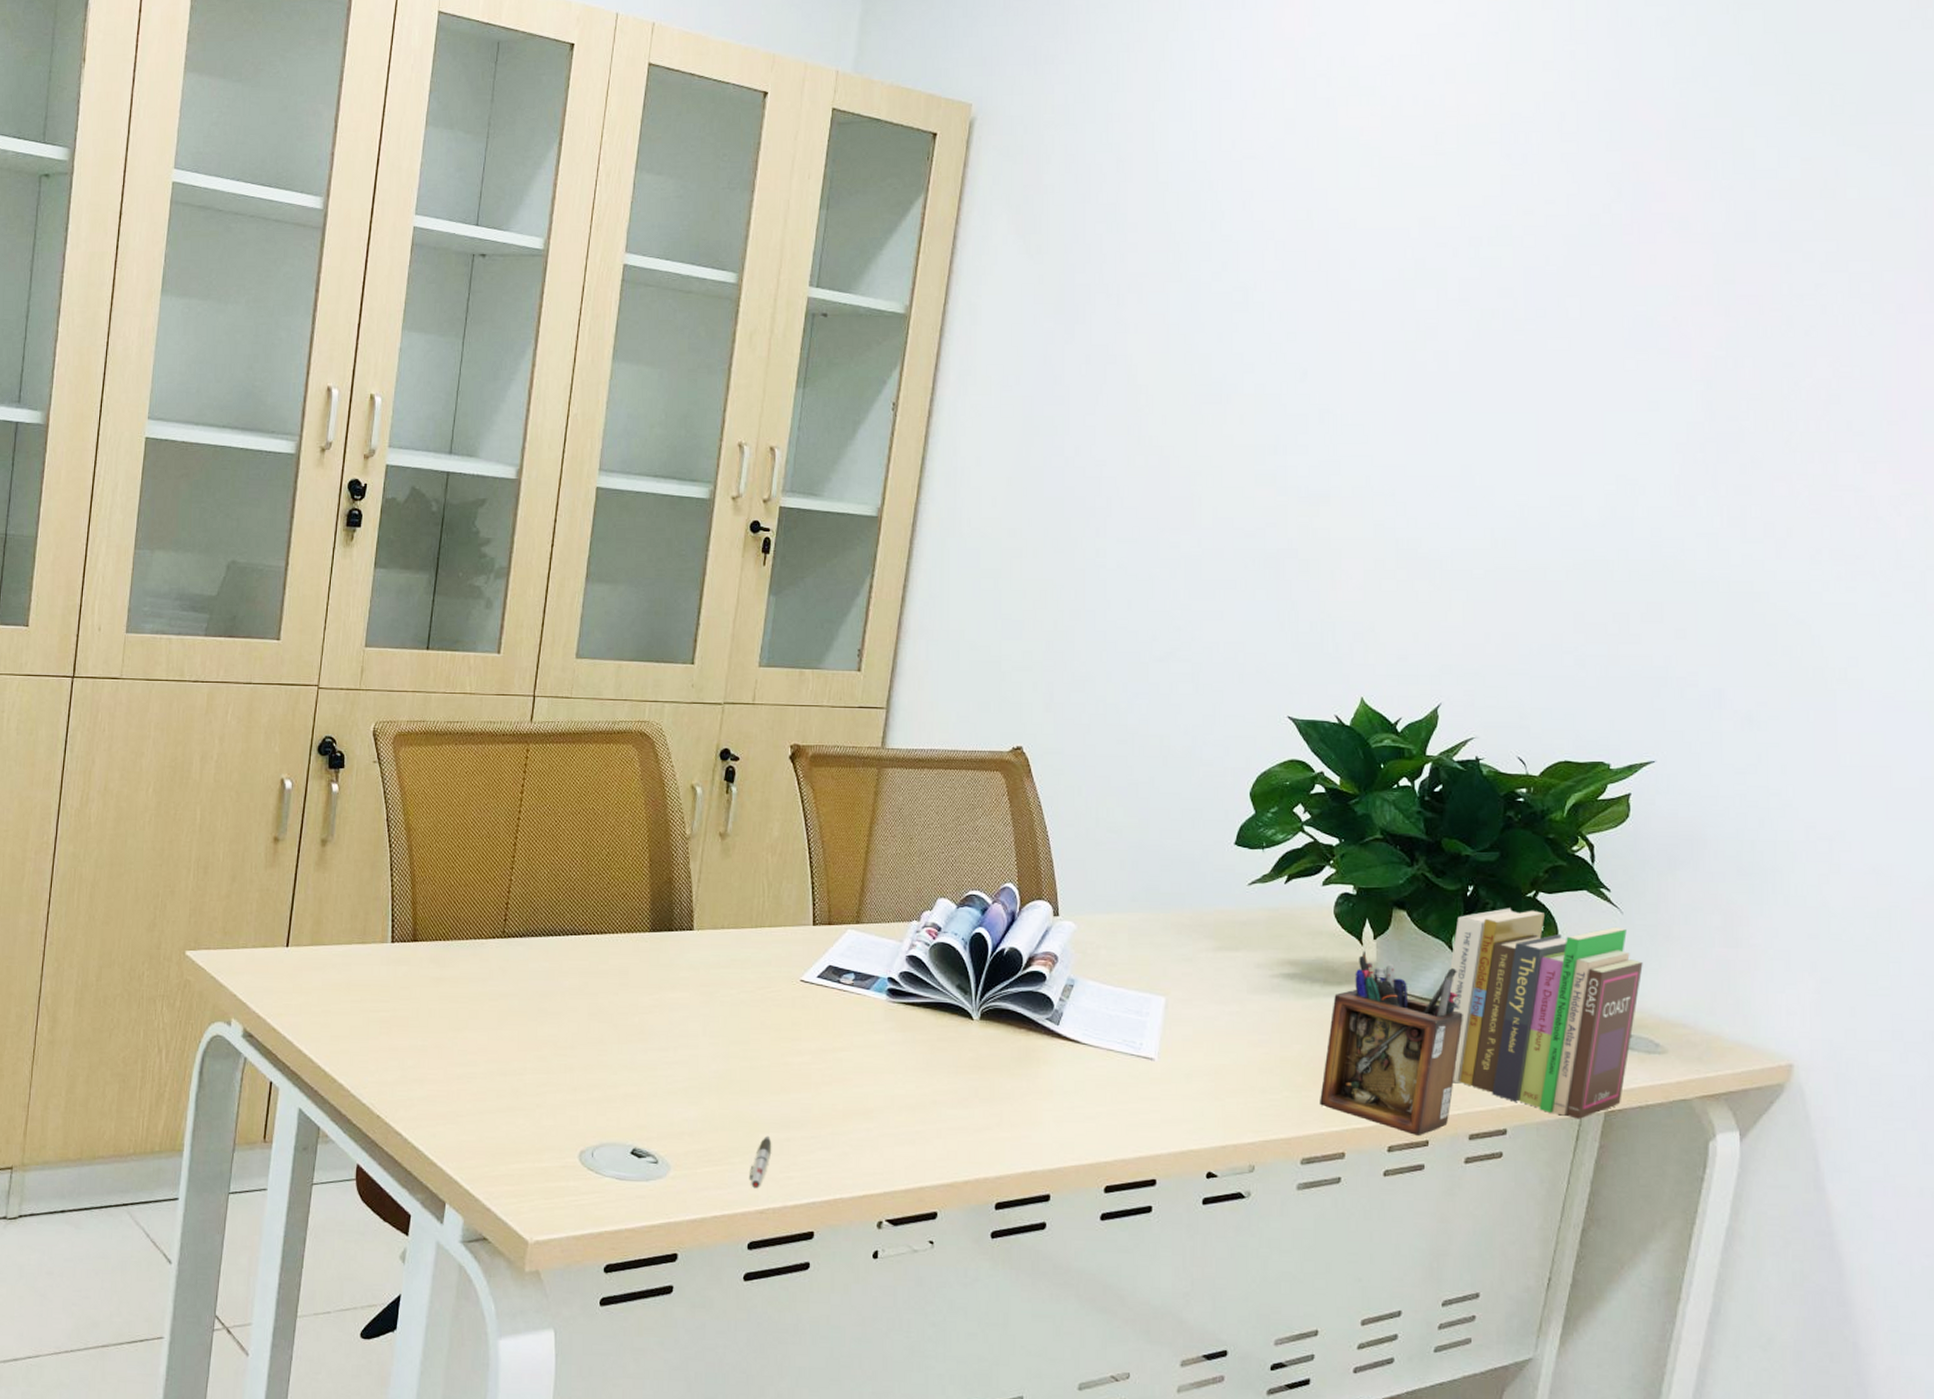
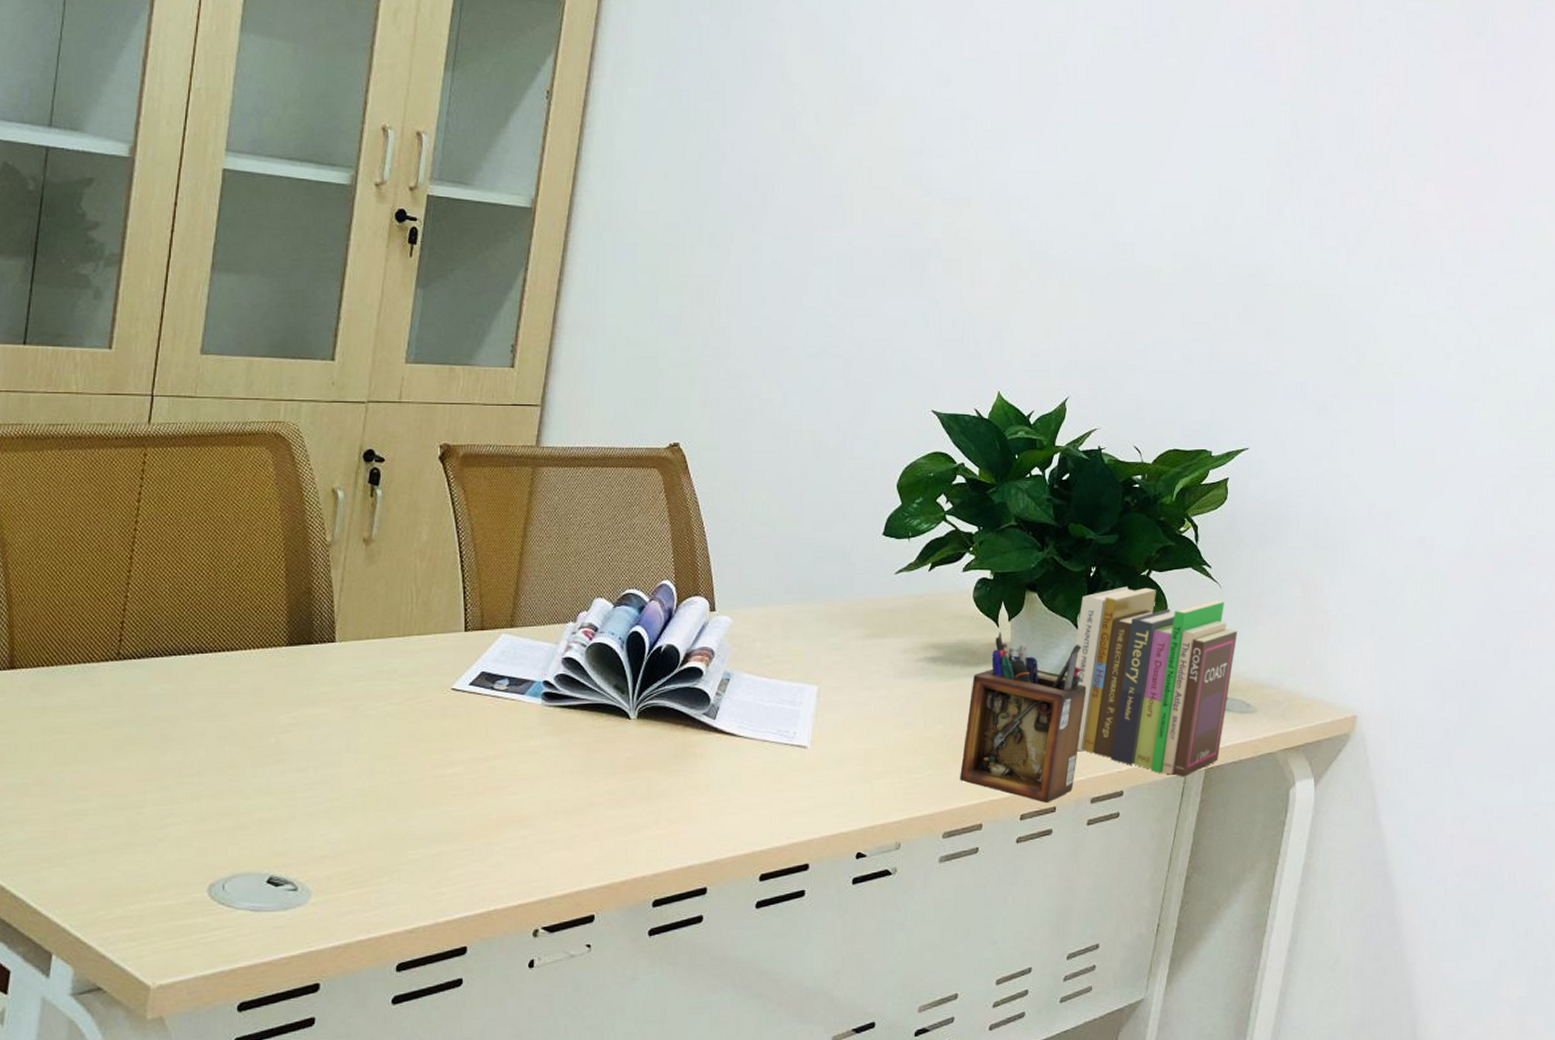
pen: present [748,1135,772,1189] -> none [397,851,422,908]

